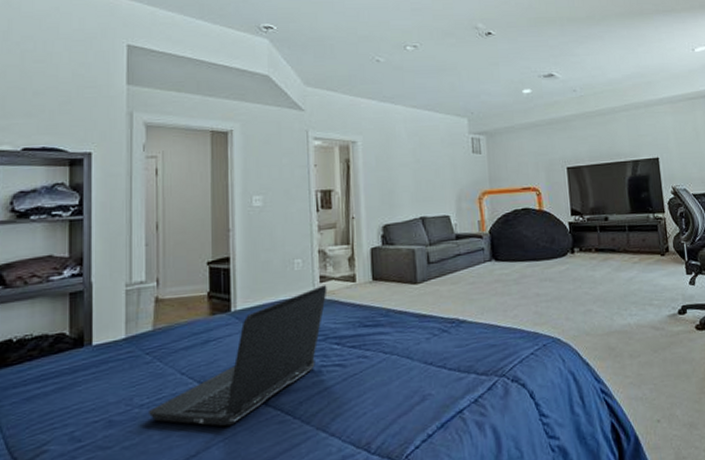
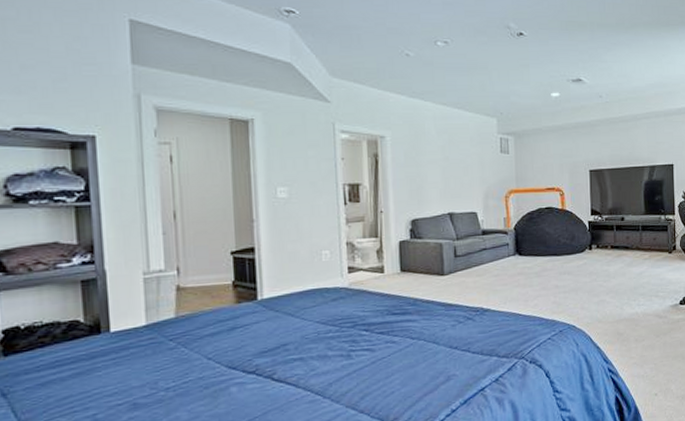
laptop computer: present [149,285,327,427] -> none [175,275,356,407]

